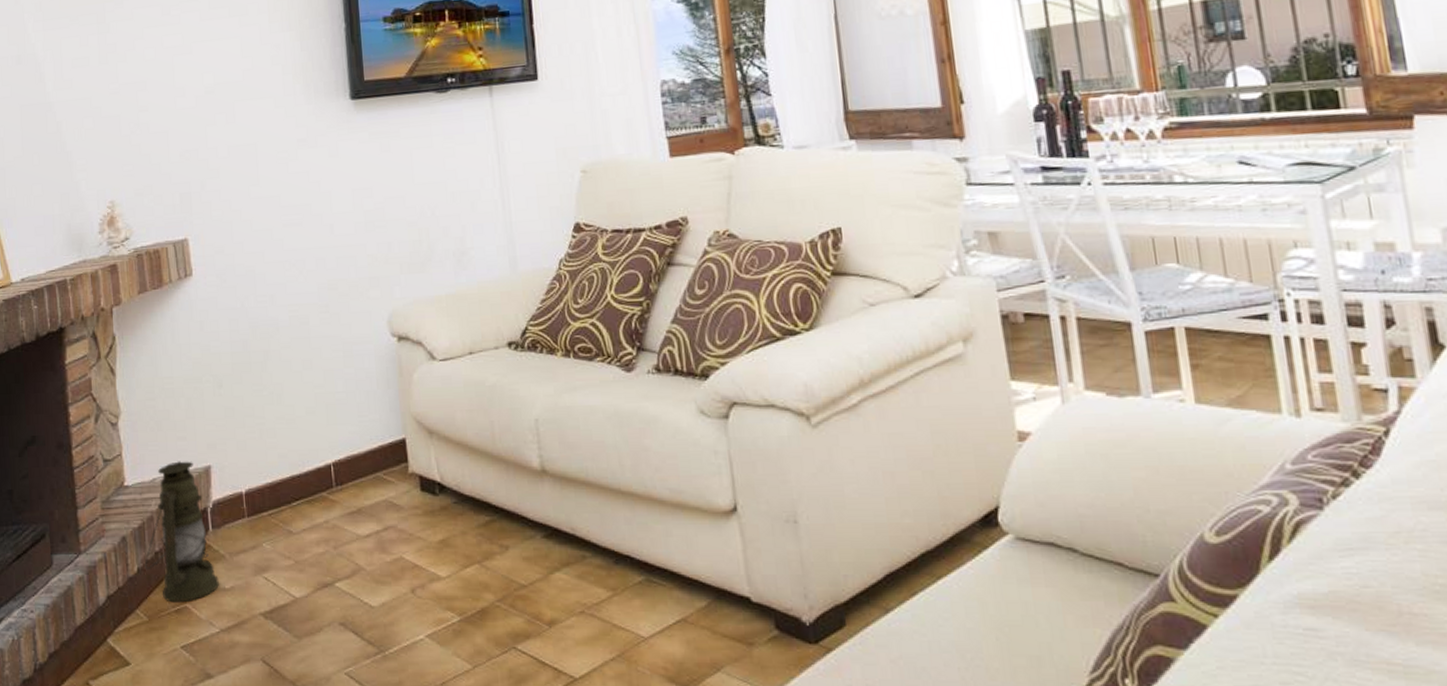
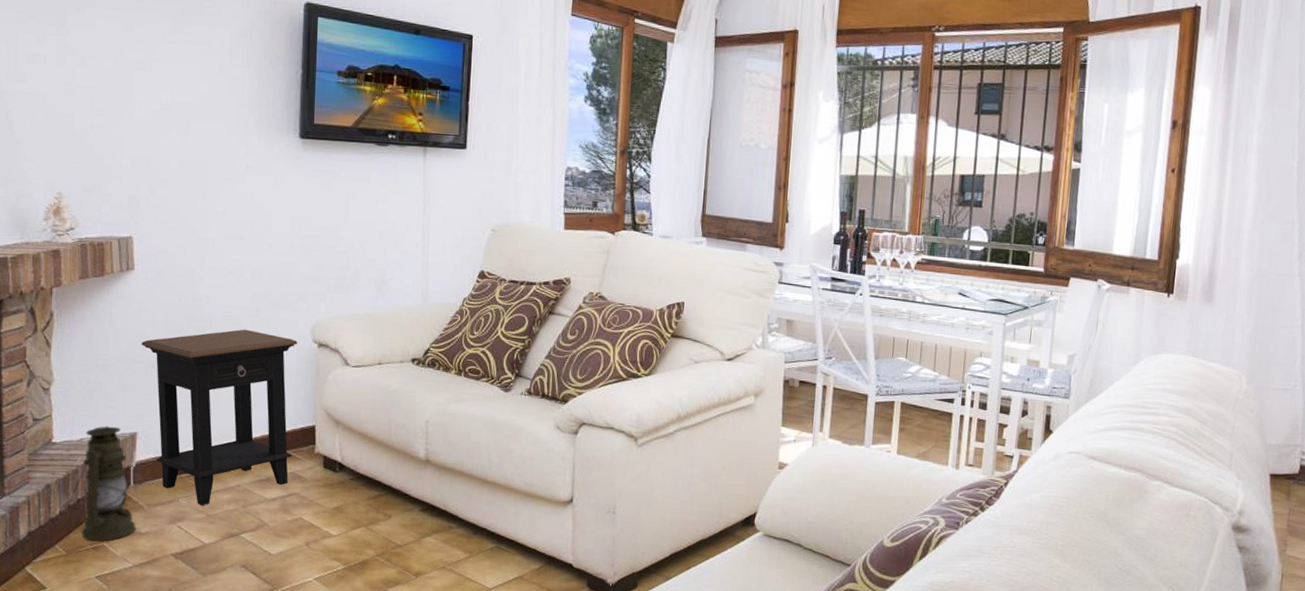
side table: none [206,329,384,550] -> present [141,329,298,506]

